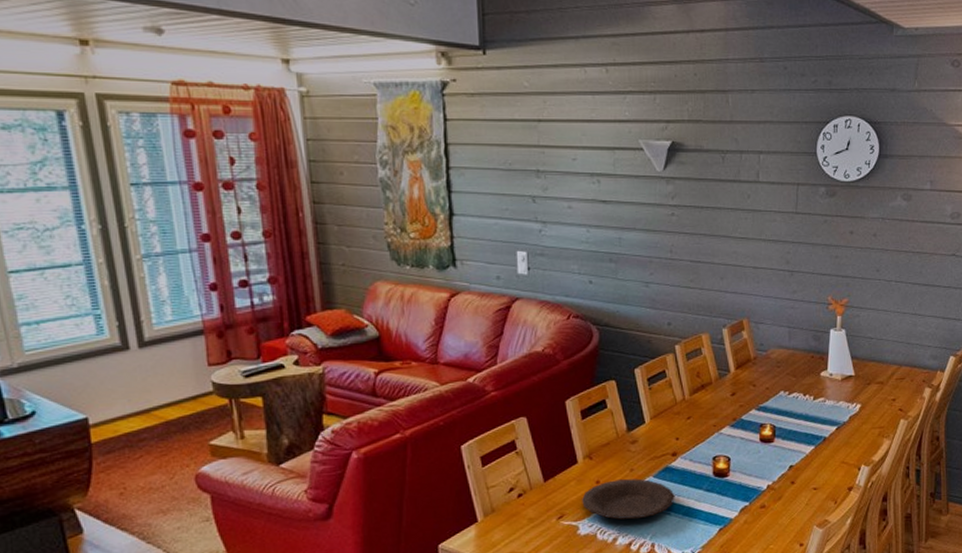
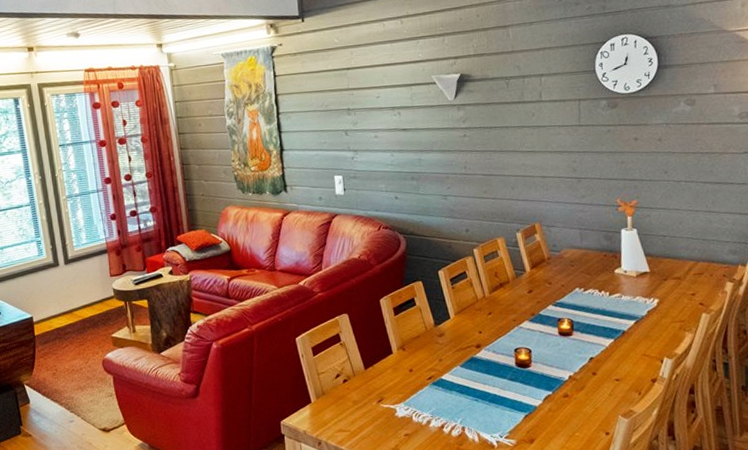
plate: present [582,478,675,520] -> none [398,368,482,405]

